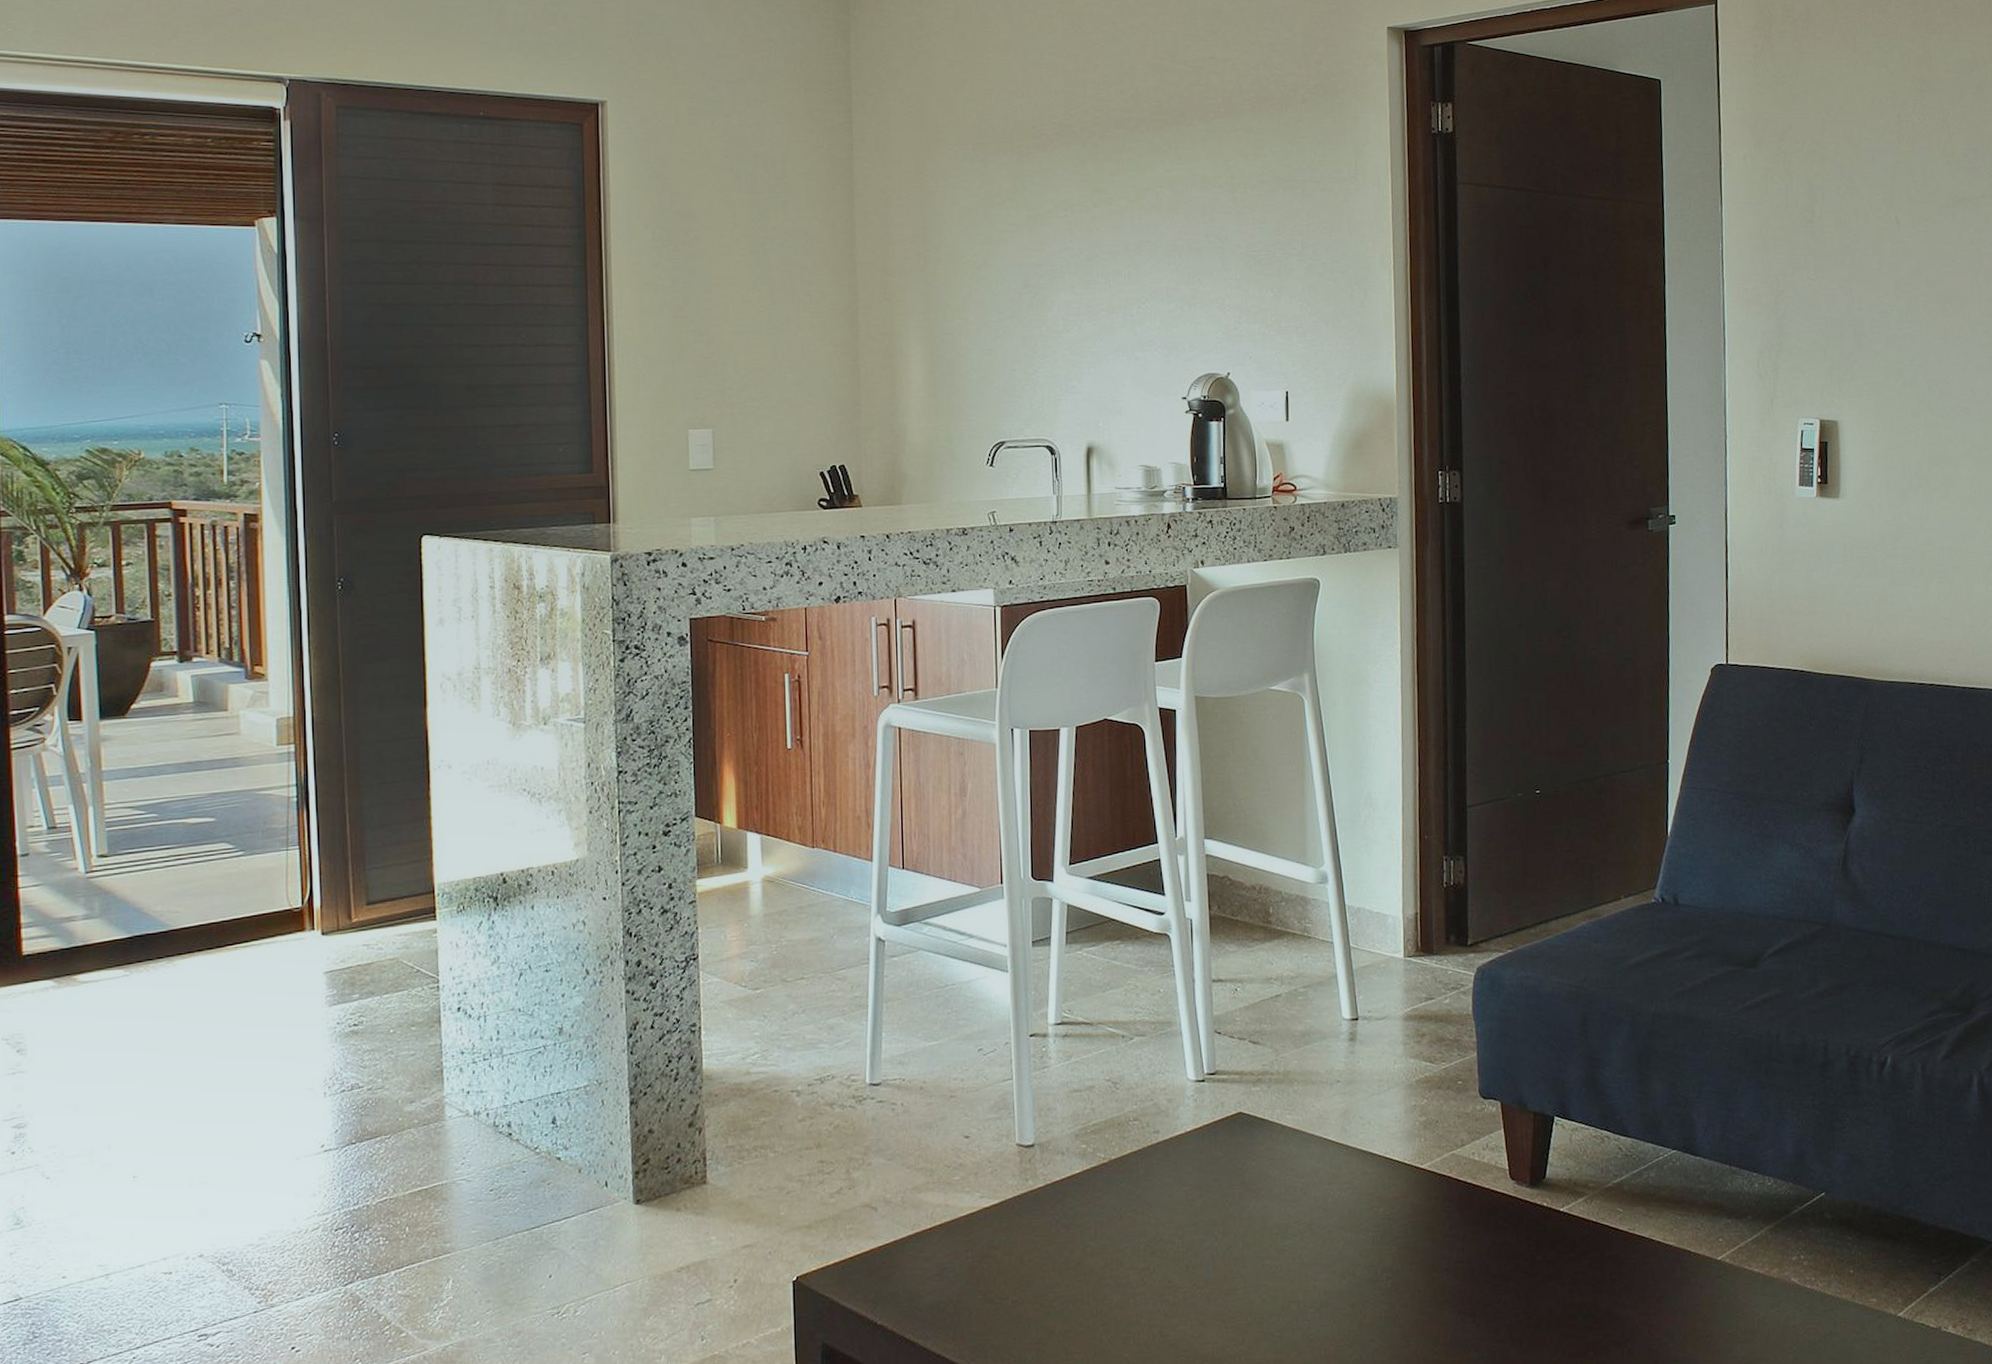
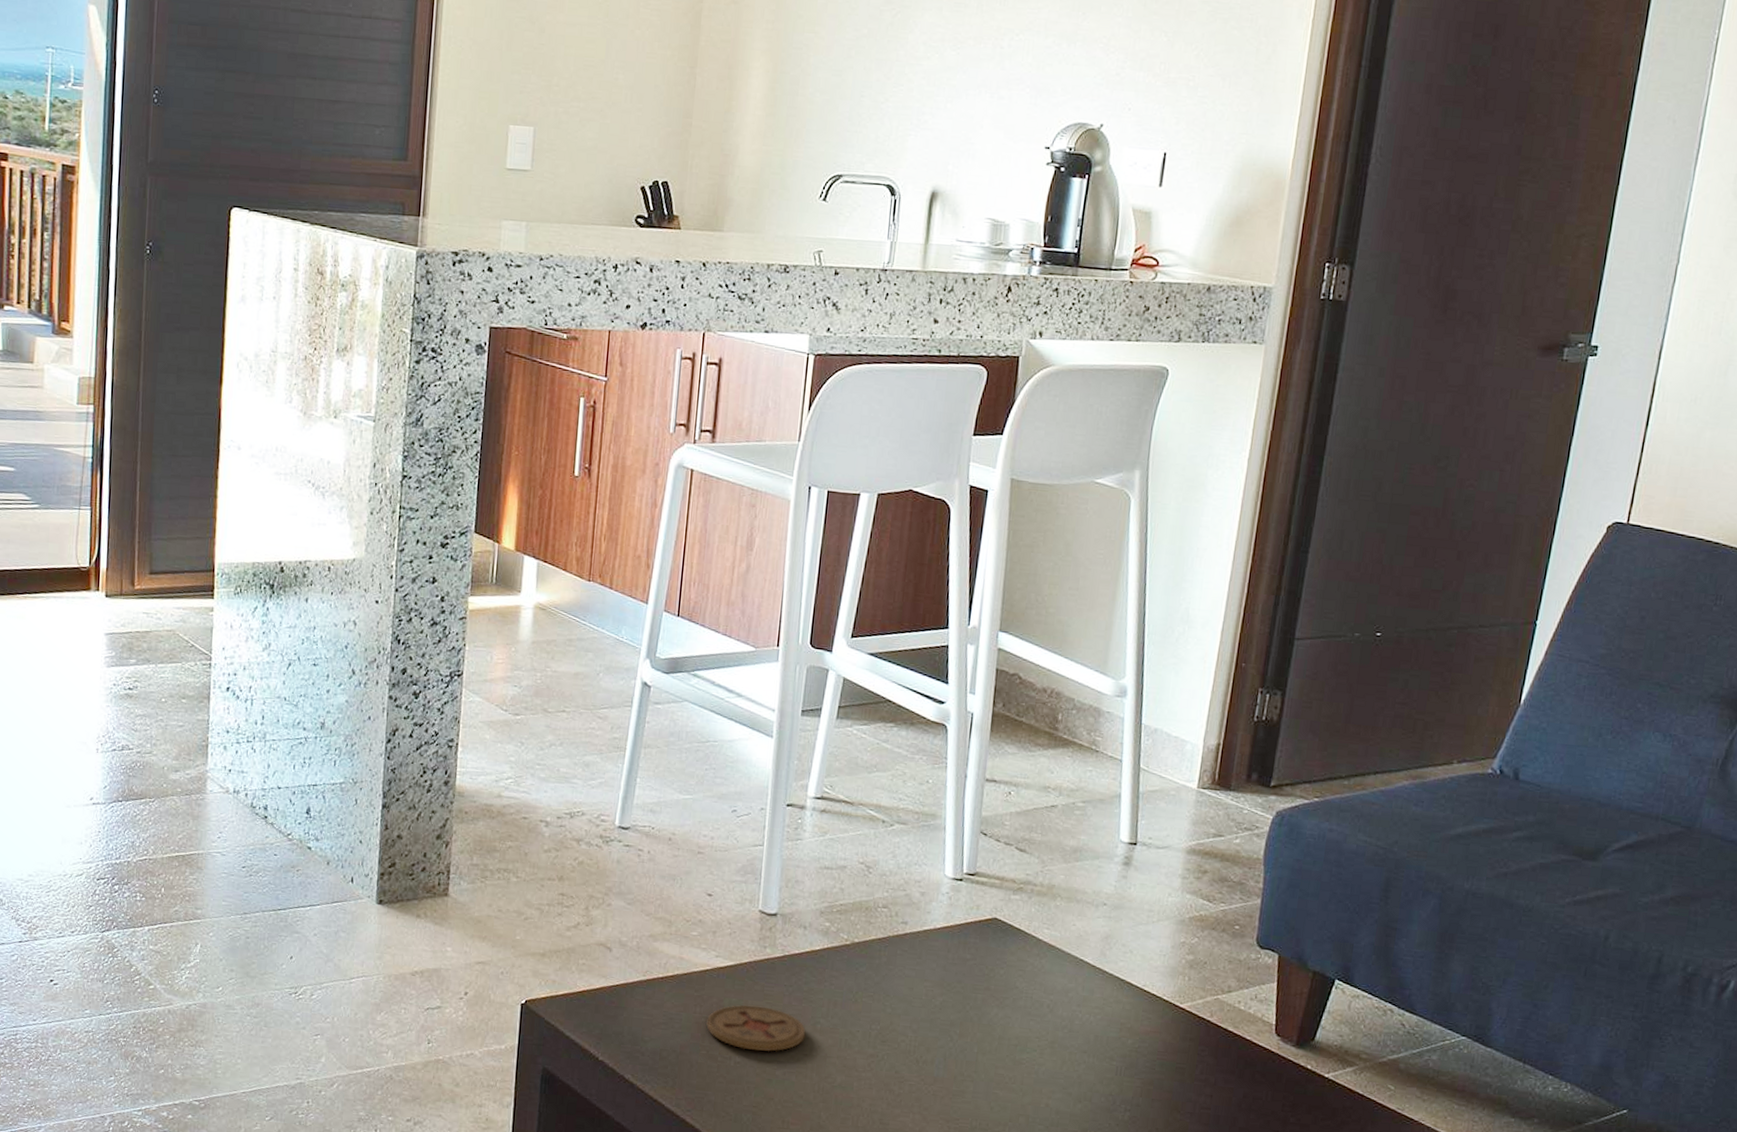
coaster: none [979,1239,1077,1287] -> present [706,1005,806,1052]

